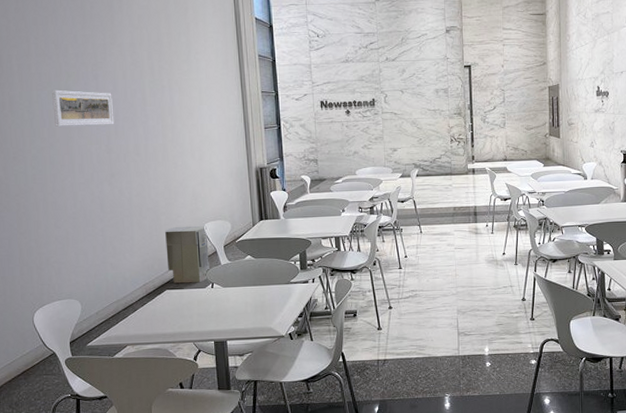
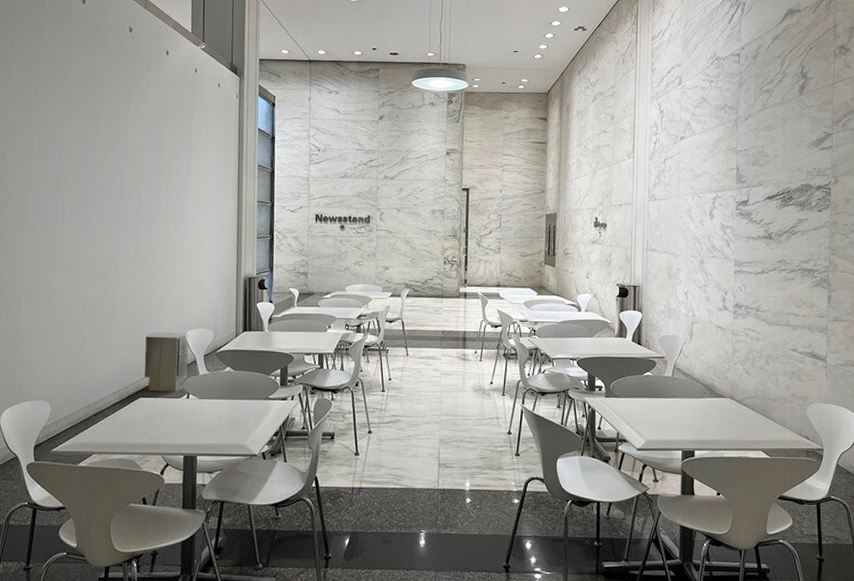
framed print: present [52,89,115,127] -> none [48,186,109,225]

